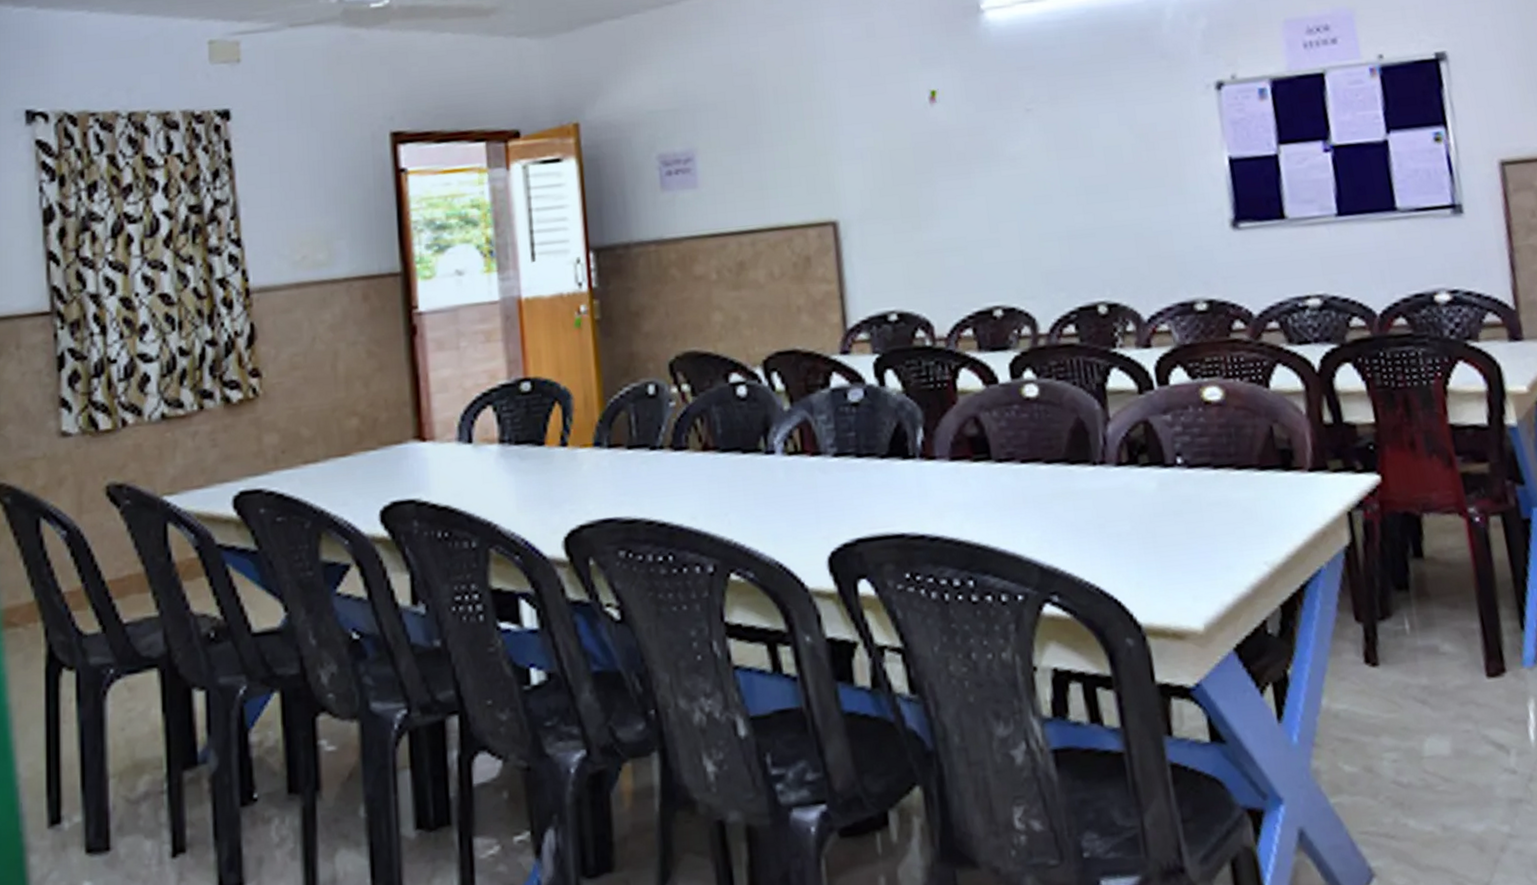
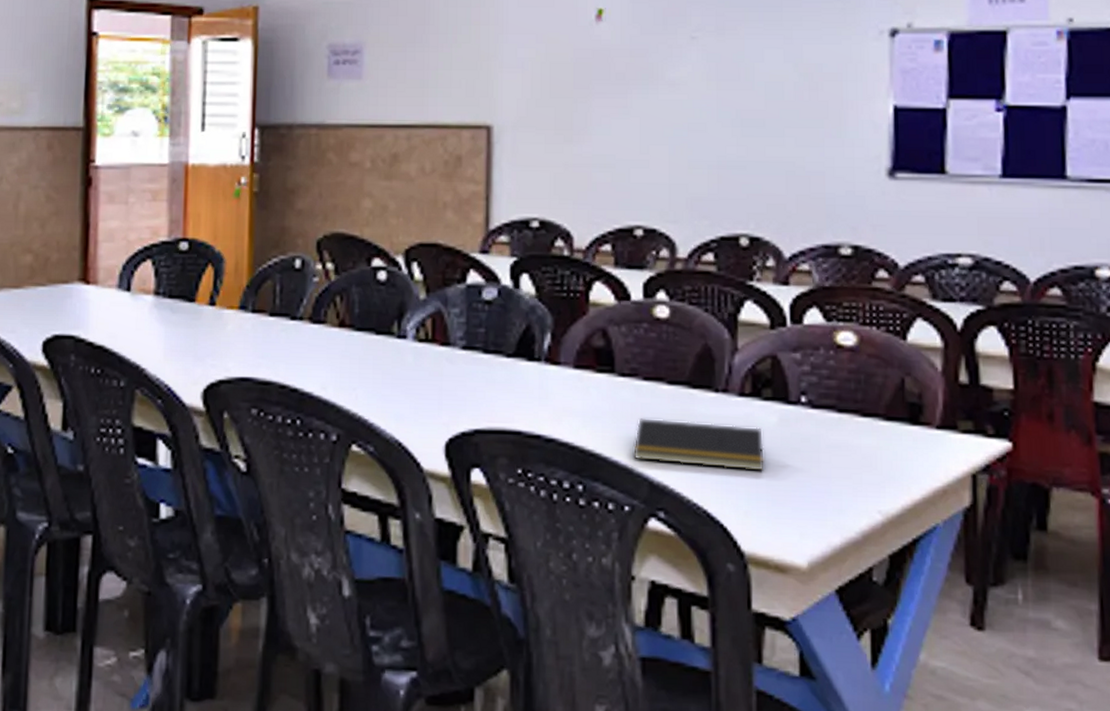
notepad: none [1018,494,1151,547] -> present [632,417,766,472]

